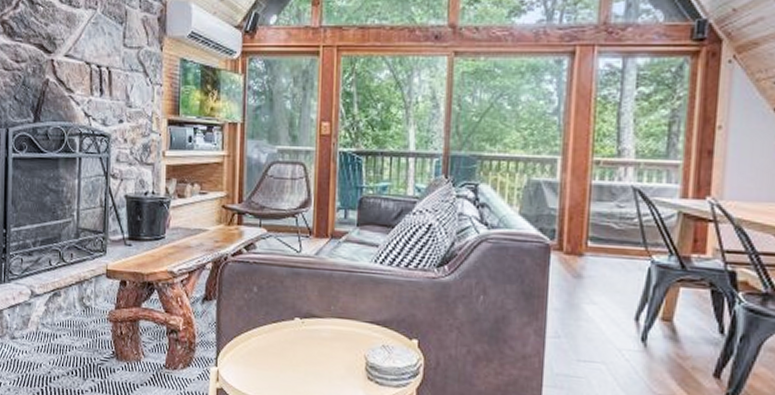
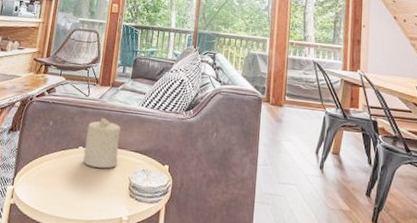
candle: none [301,279,348,345] -> present [83,117,121,169]

